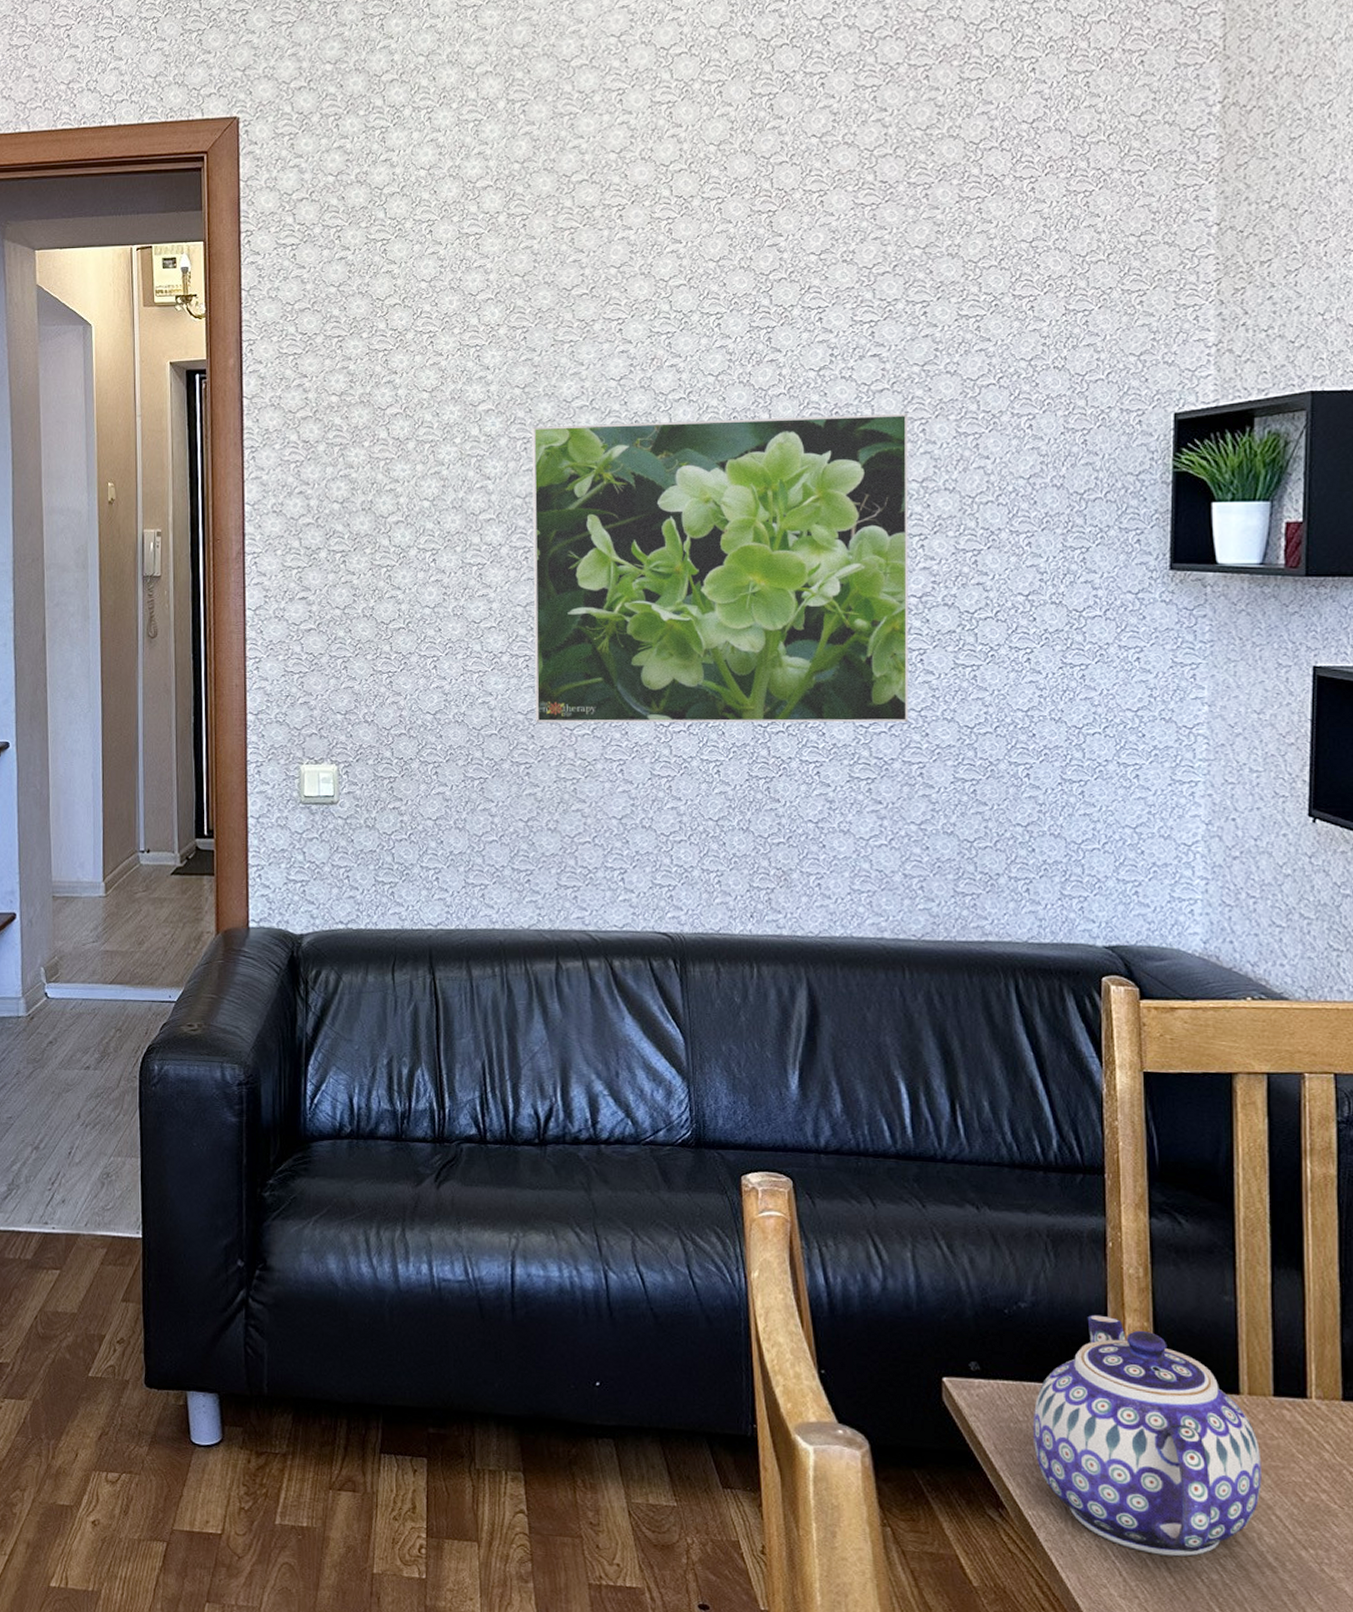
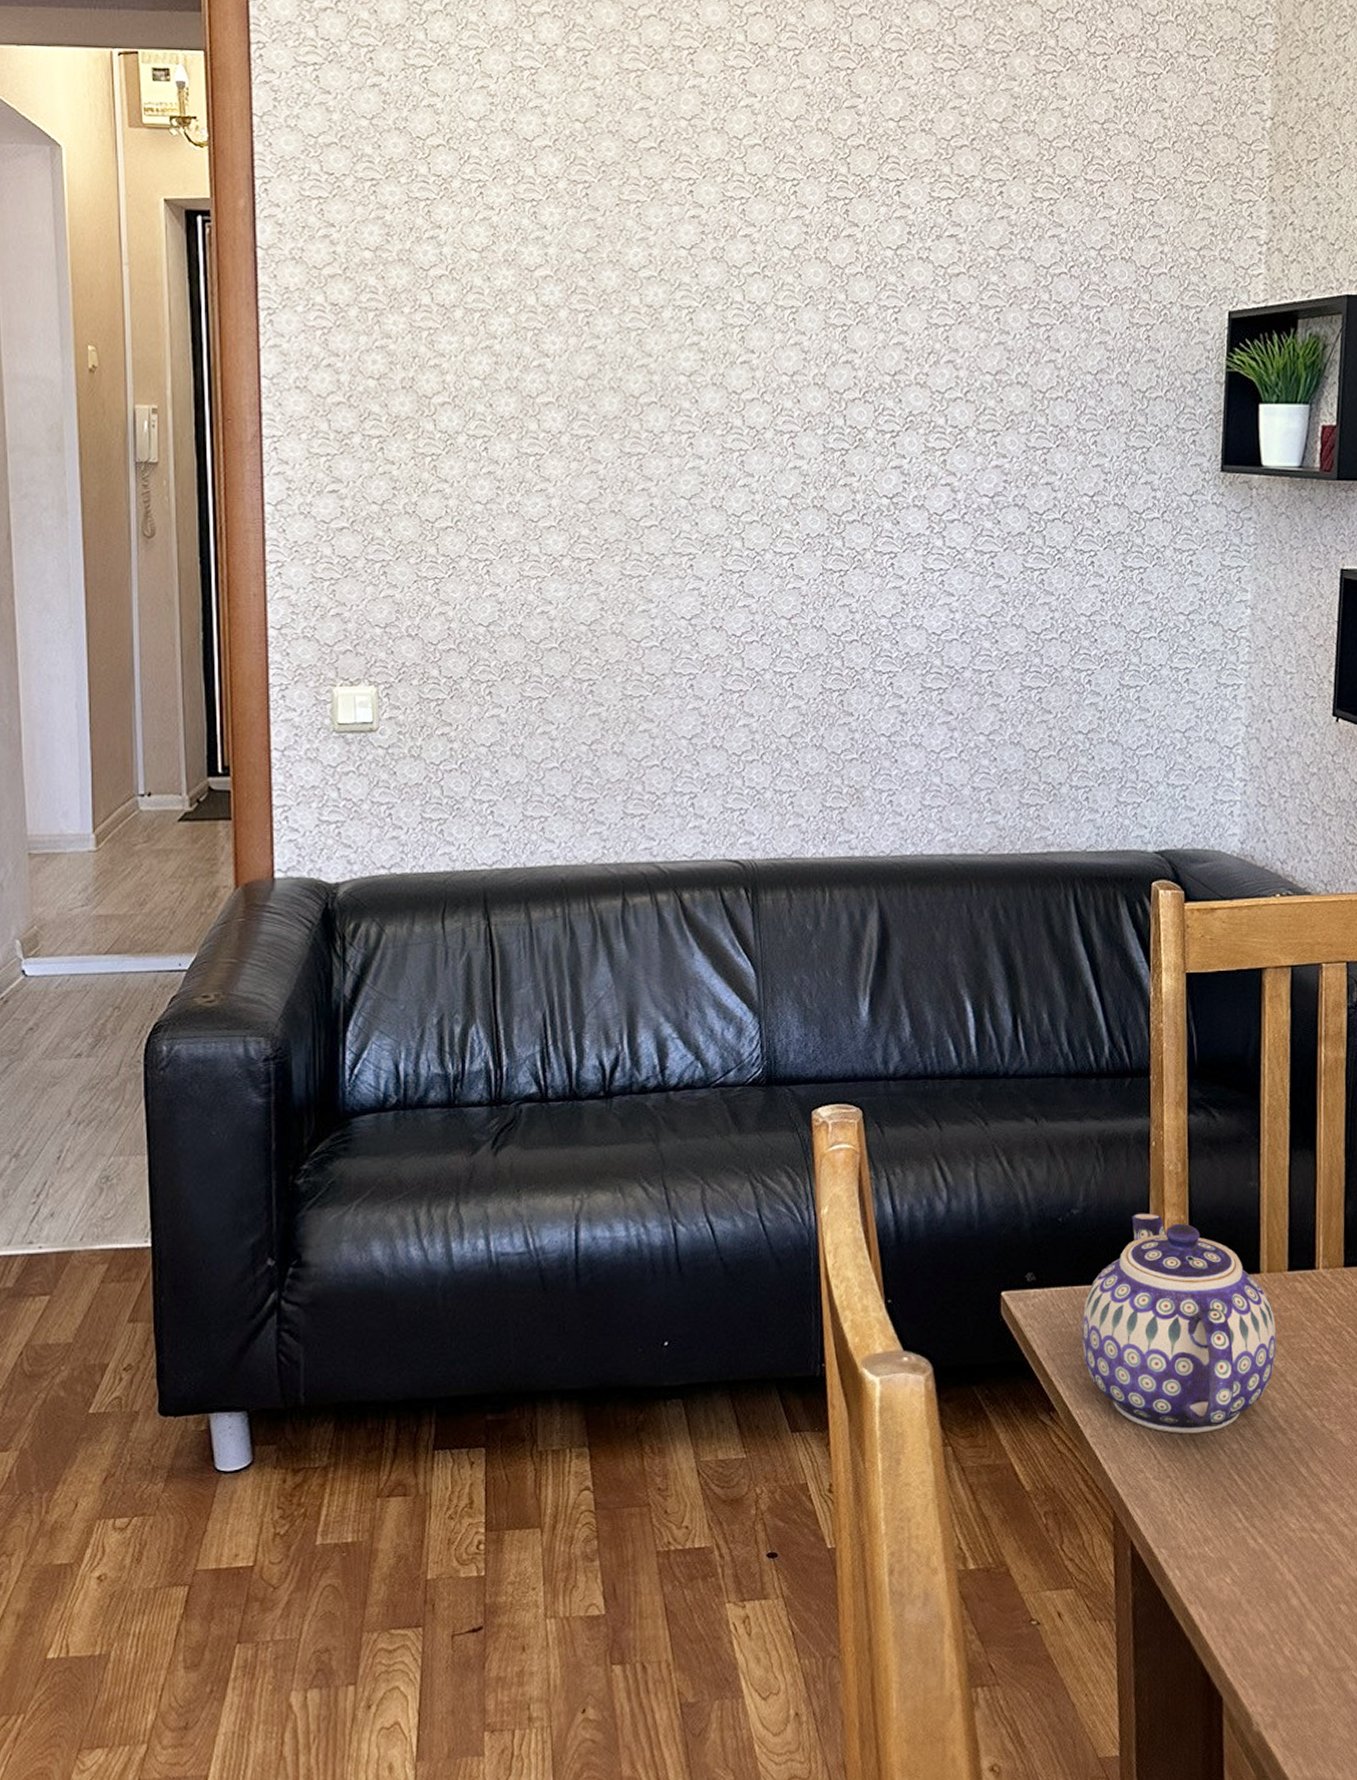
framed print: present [532,413,909,723] -> none [595,297,984,635]

